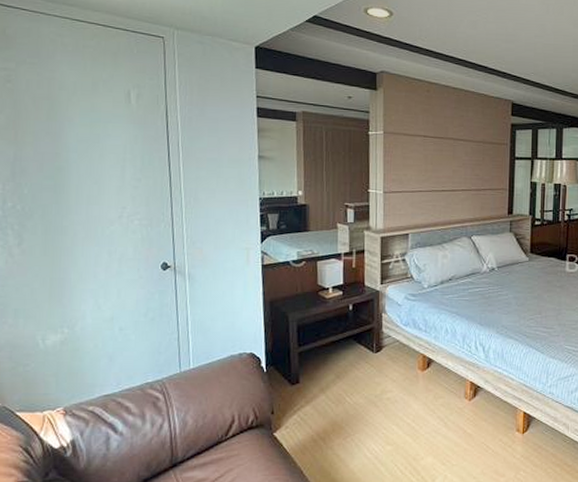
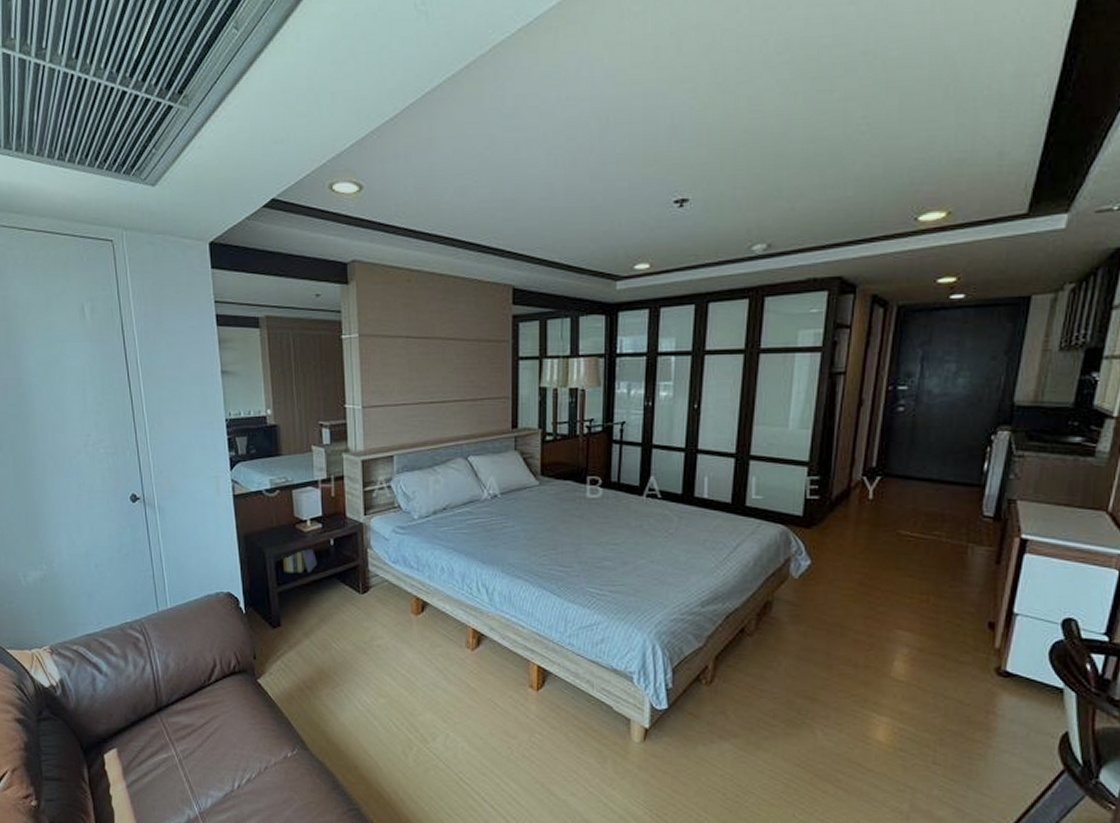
books: none [304,314,336,335] -> present [282,549,317,573]

